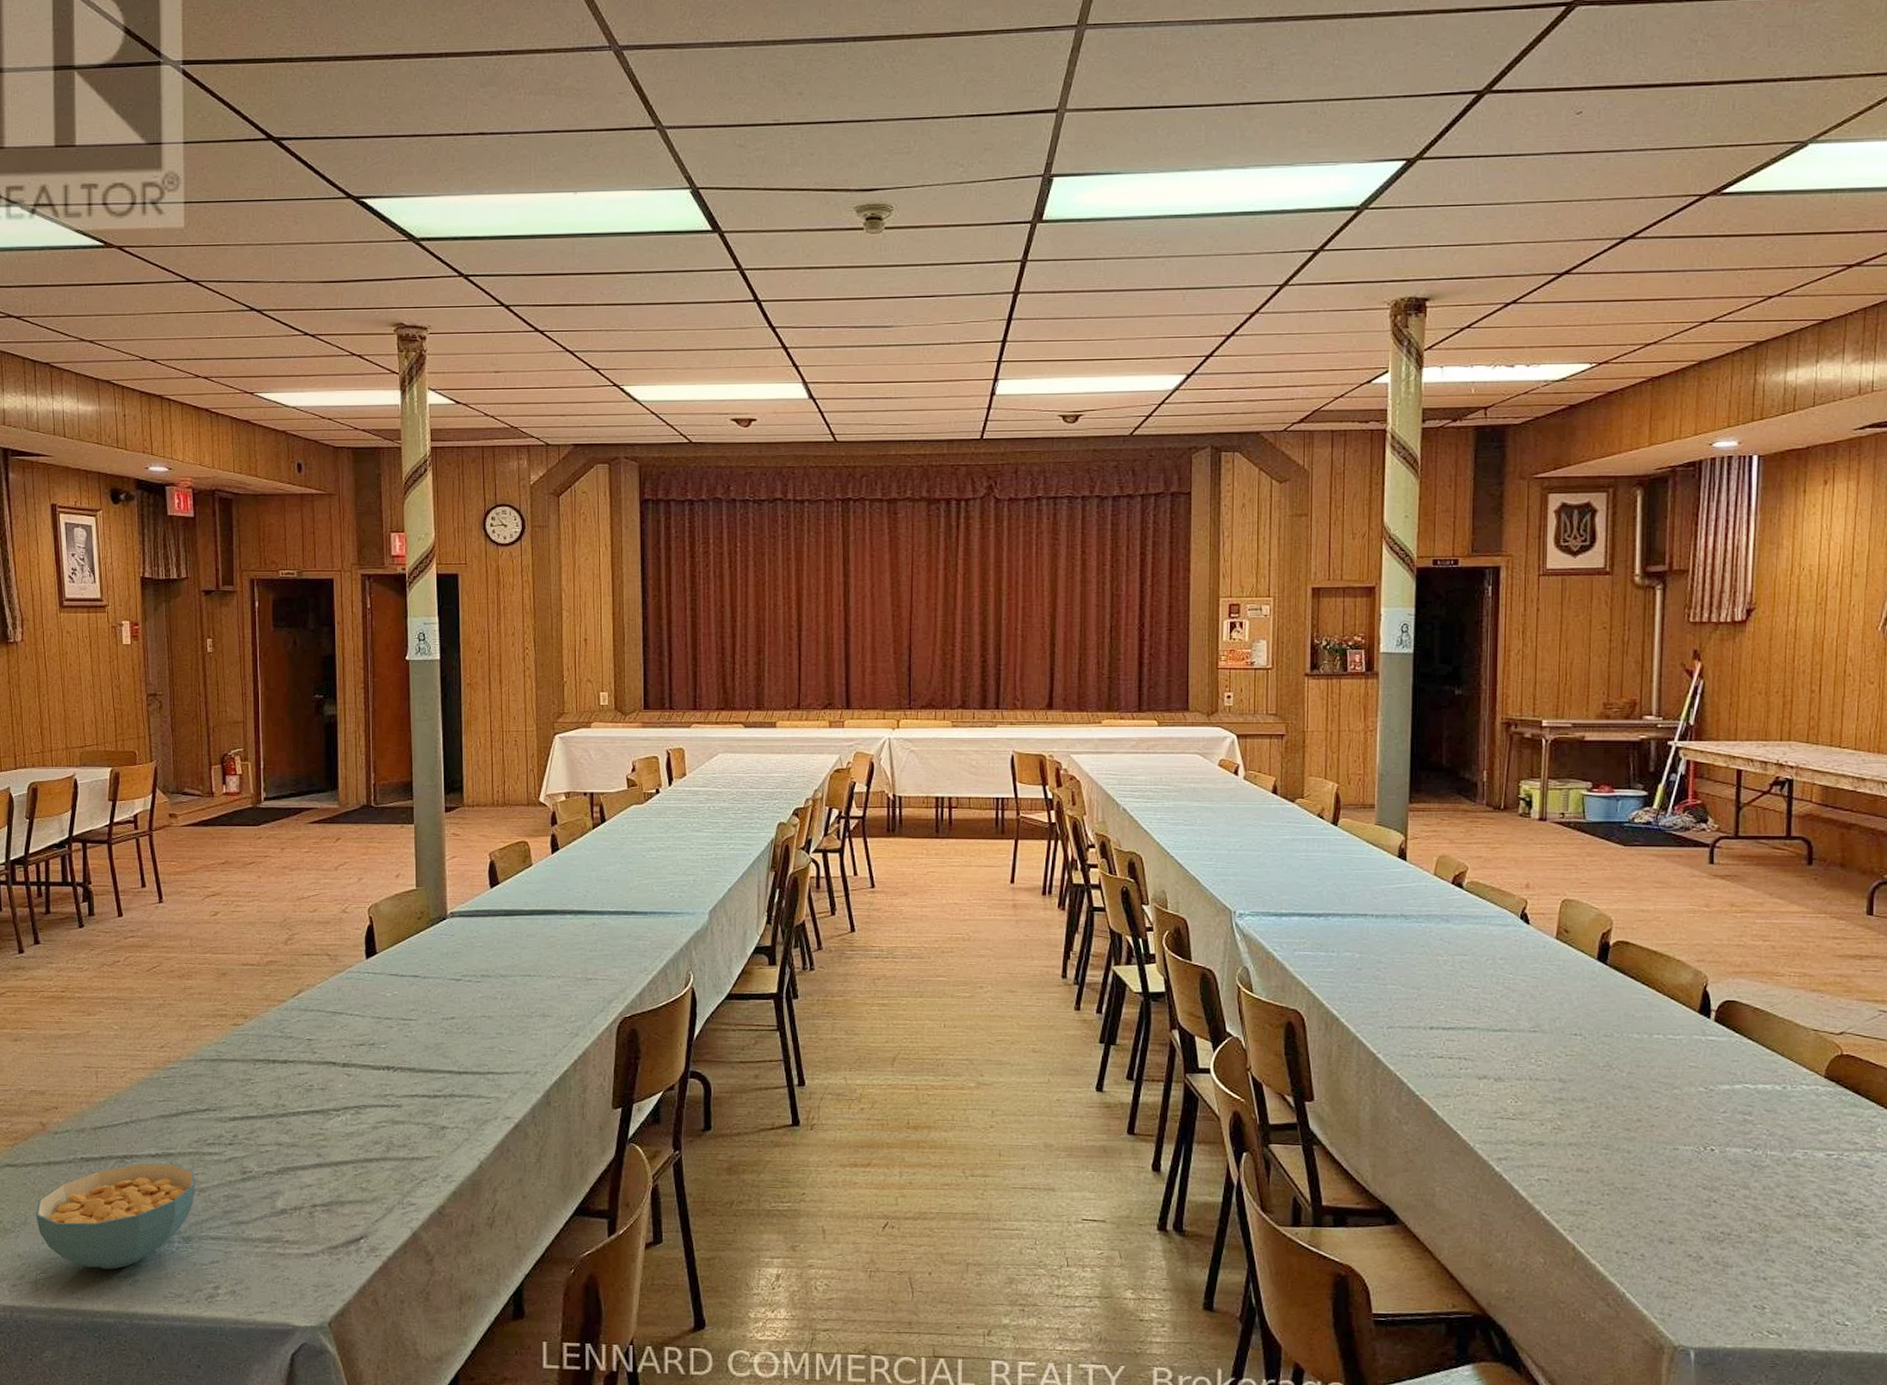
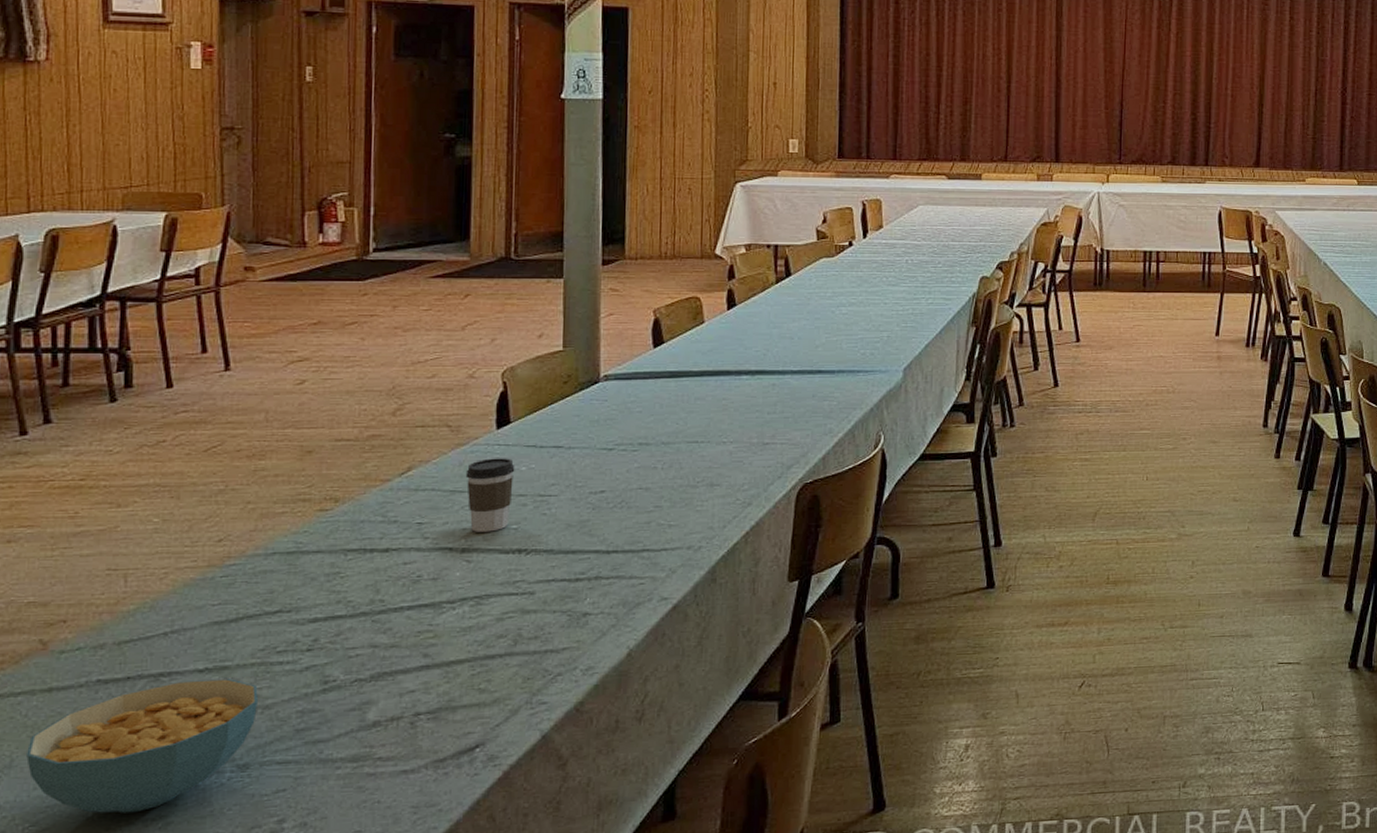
coffee cup: none [343,984,382,1050] -> present [465,458,515,532]

